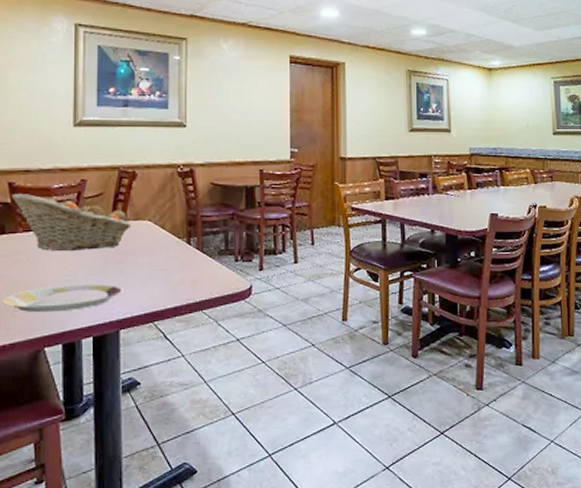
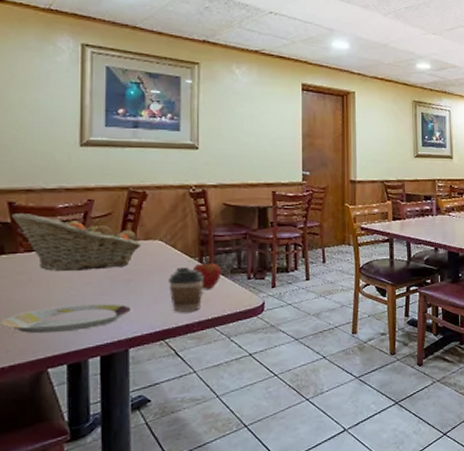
coffee cup: none [157,248,191,294] -> present [169,267,203,312]
apple: none [181,239,209,271] -> present [193,258,222,289]

